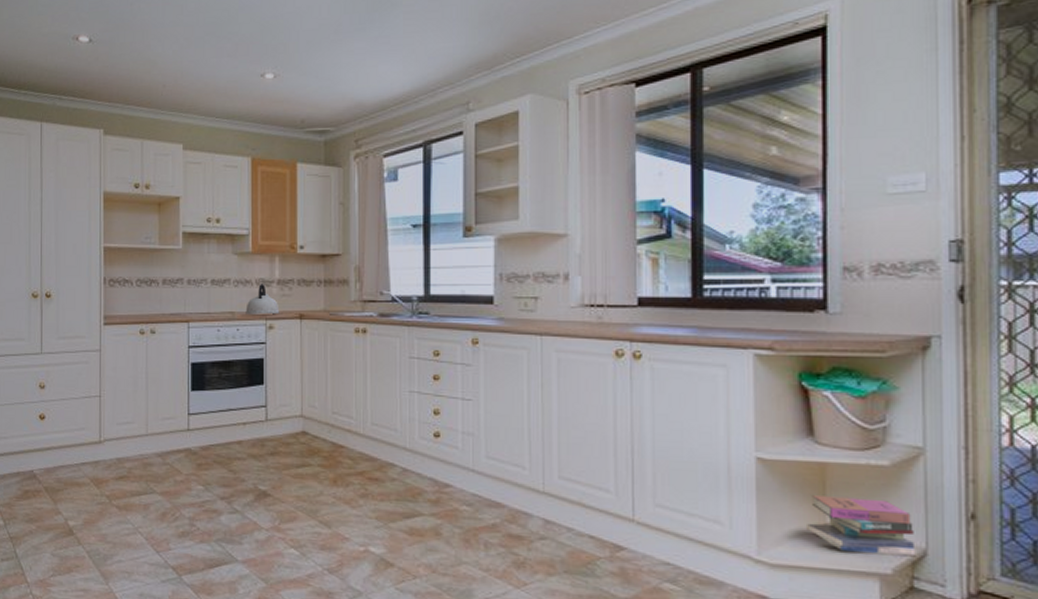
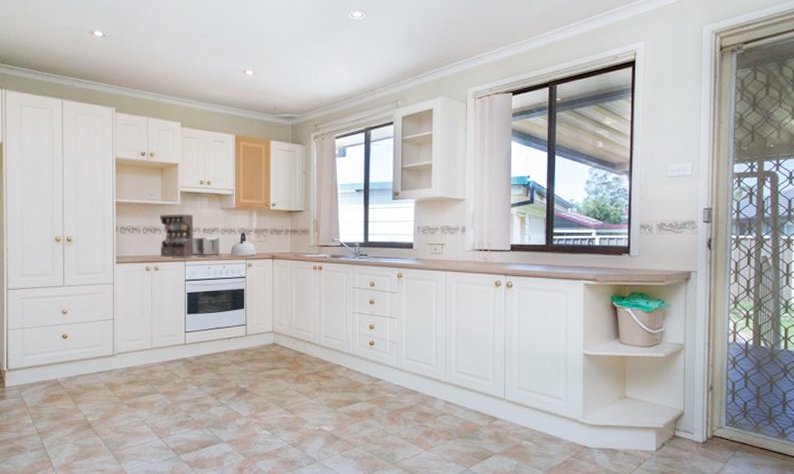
spice rack: none [157,261,199,318] -> present [160,214,194,258]
toaster: none [198,291,233,317] -> present [193,237,220,257]
books: present [807,495,916,555] -> none [613,378,677,415]

